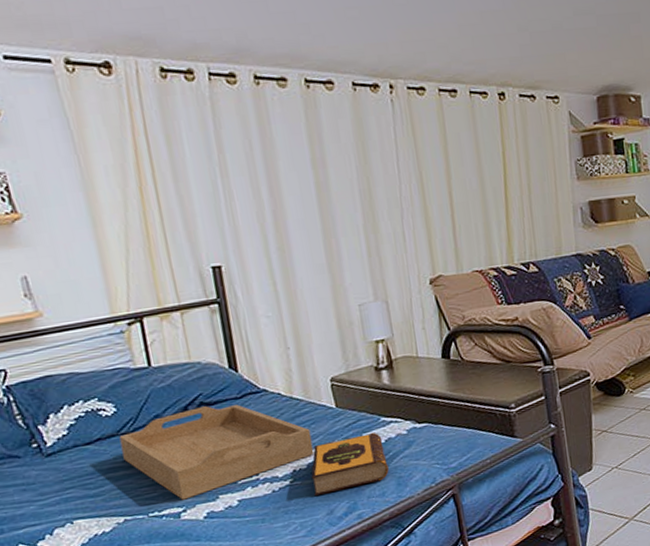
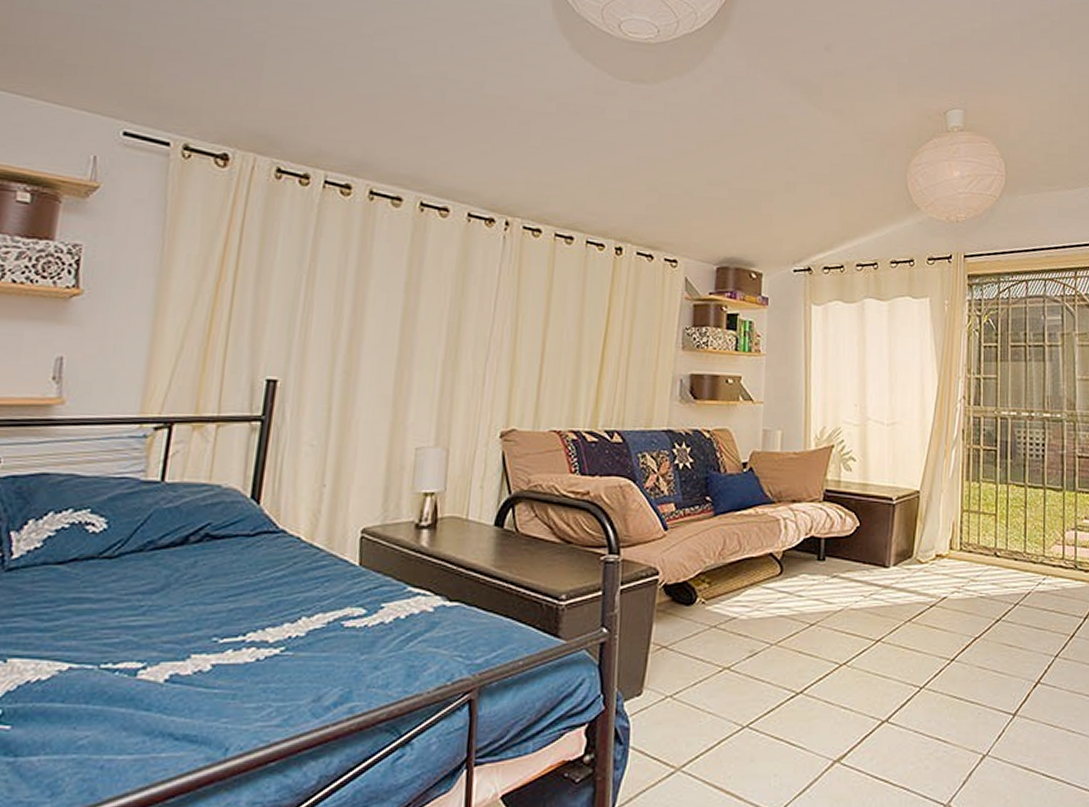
serving tray: present [119,405,315,500] -> none [95,539,322,653]
hardback book: present [311,432,389,496] -> none [304,603,403,674]

